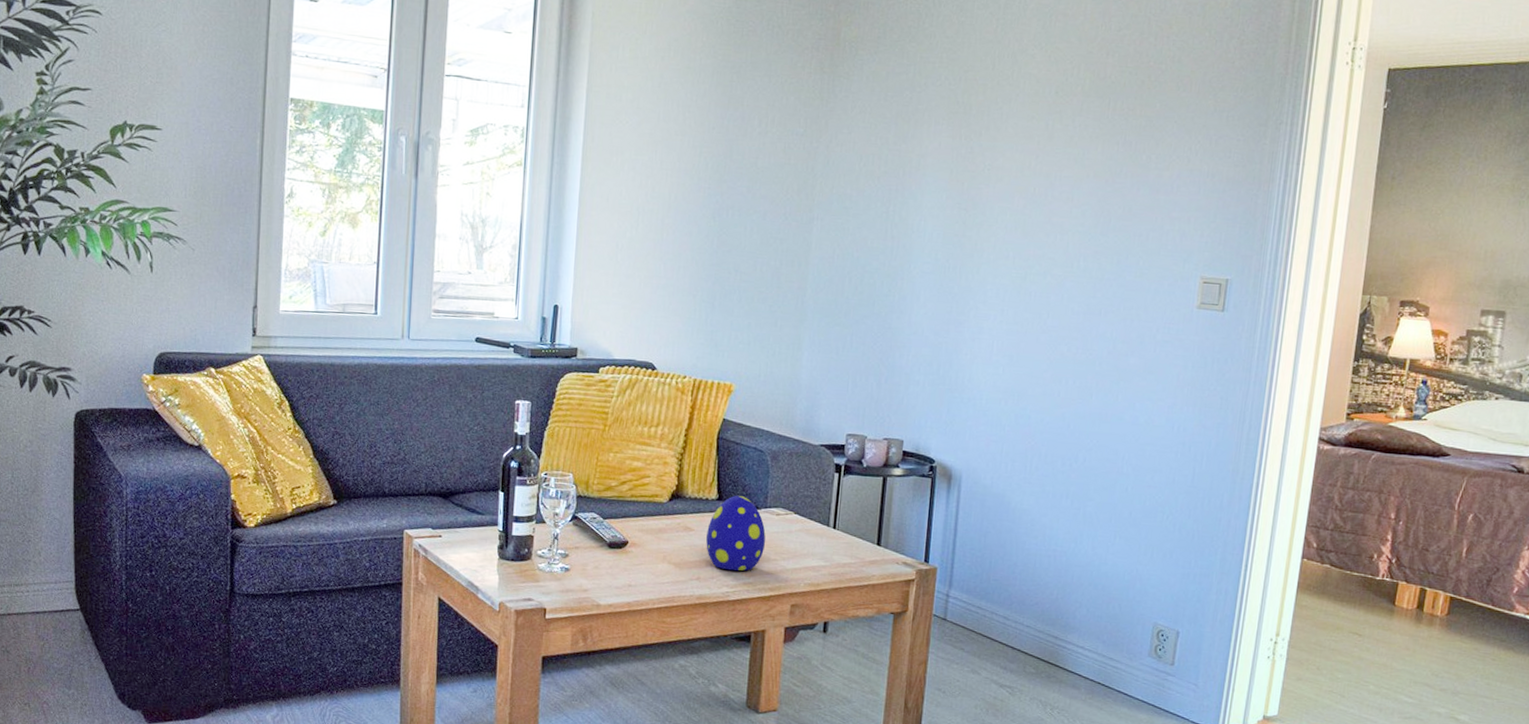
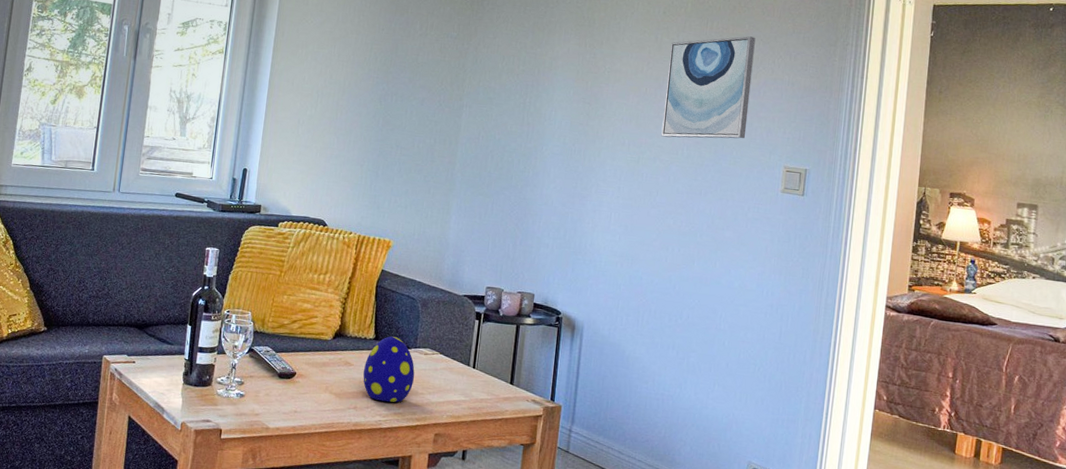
wall art: none [1052,118,1168,248] -> present [661,36,756,139]

